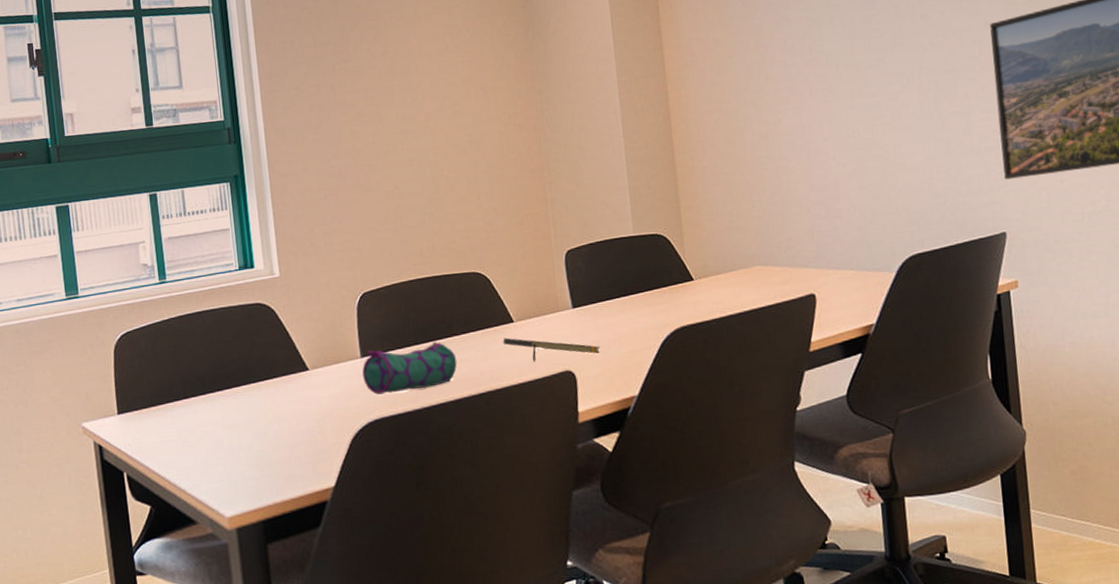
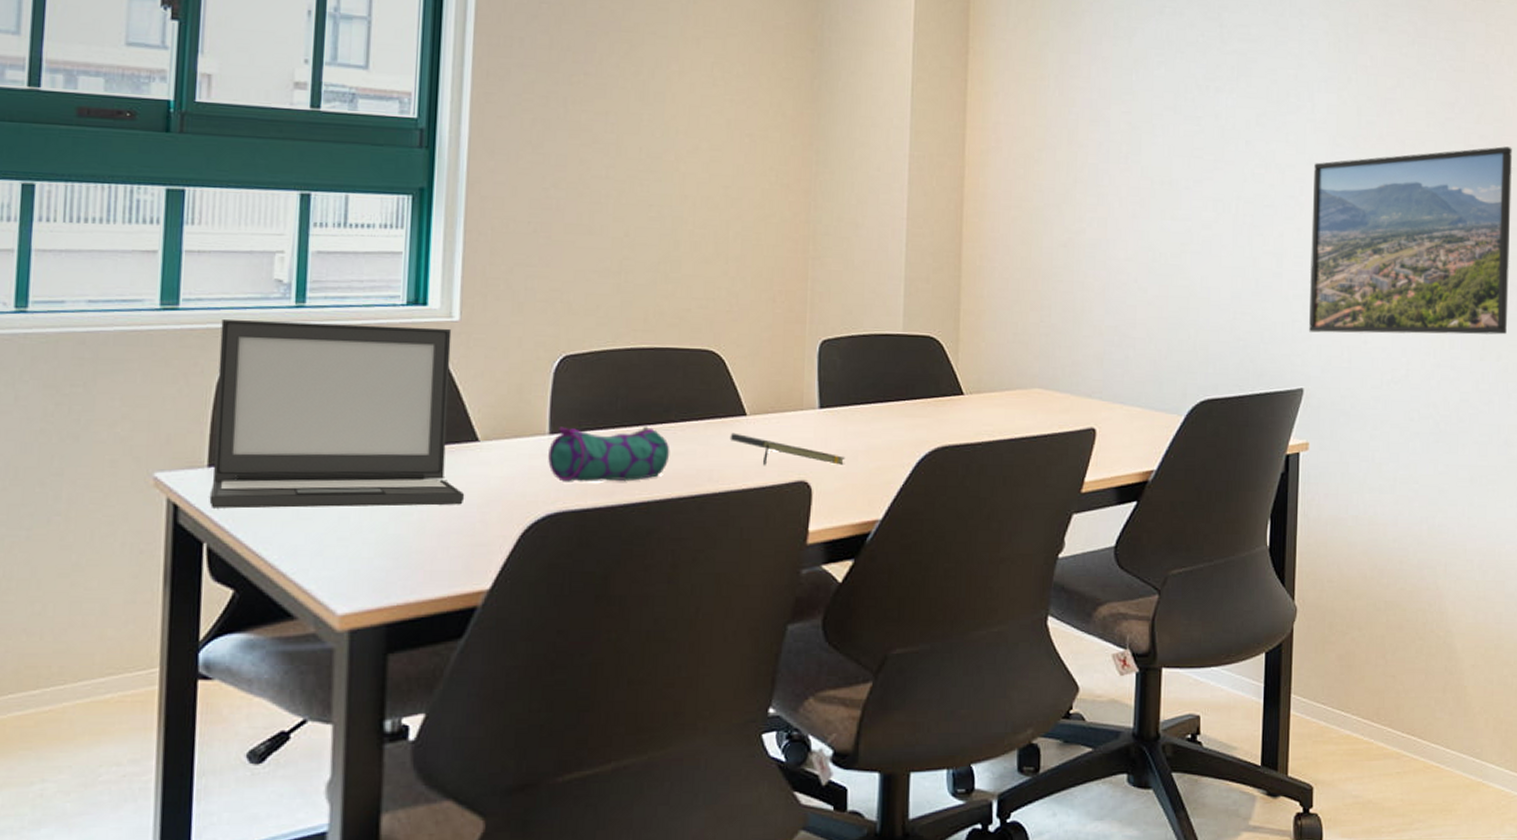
laptop: none [109,284,305,445] -> present [209,320,465,509]

